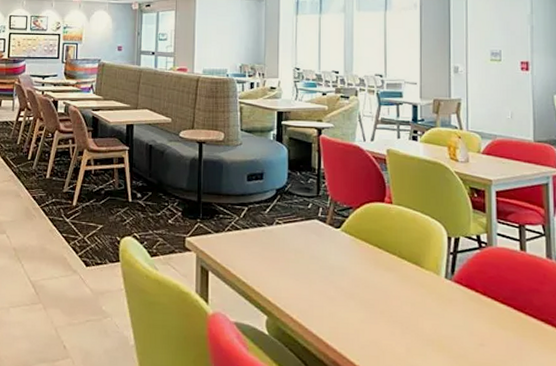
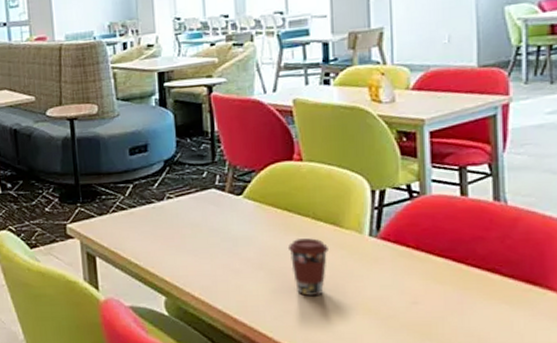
coffee cup: none [376,274,410,329] -> present [287,238,328,296]

